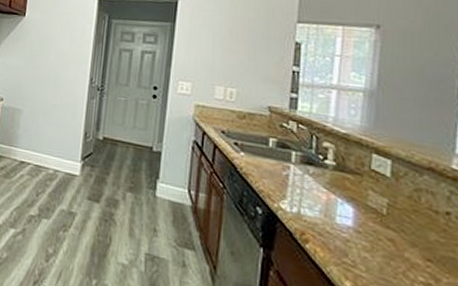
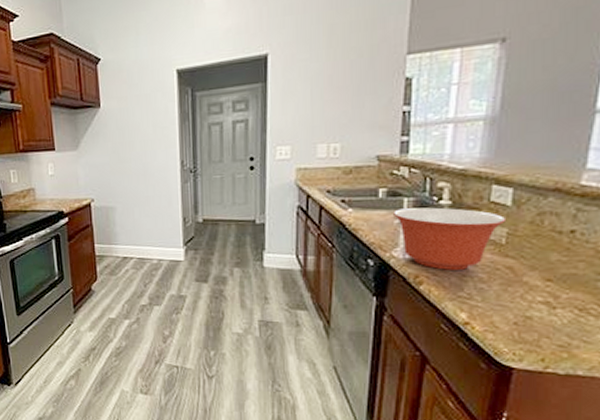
mixing bowl: none [282,161,387,235] -> present [393,207,507,270]

